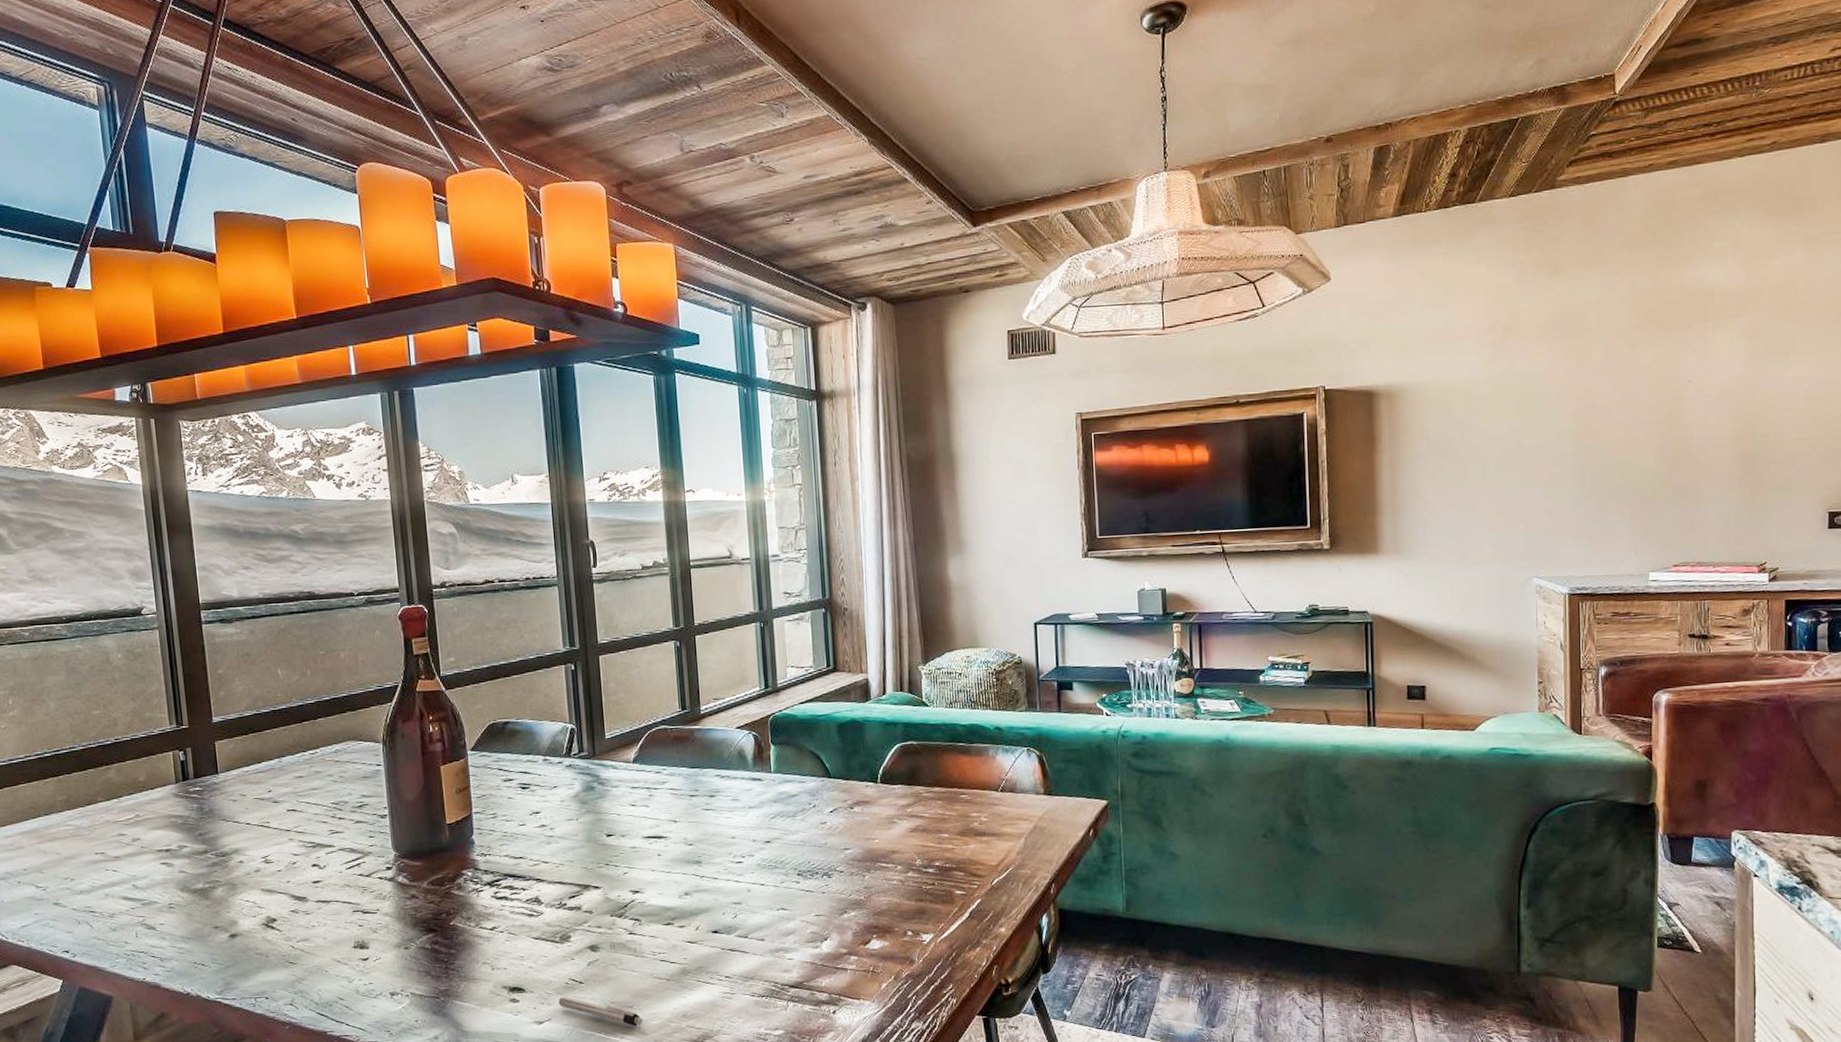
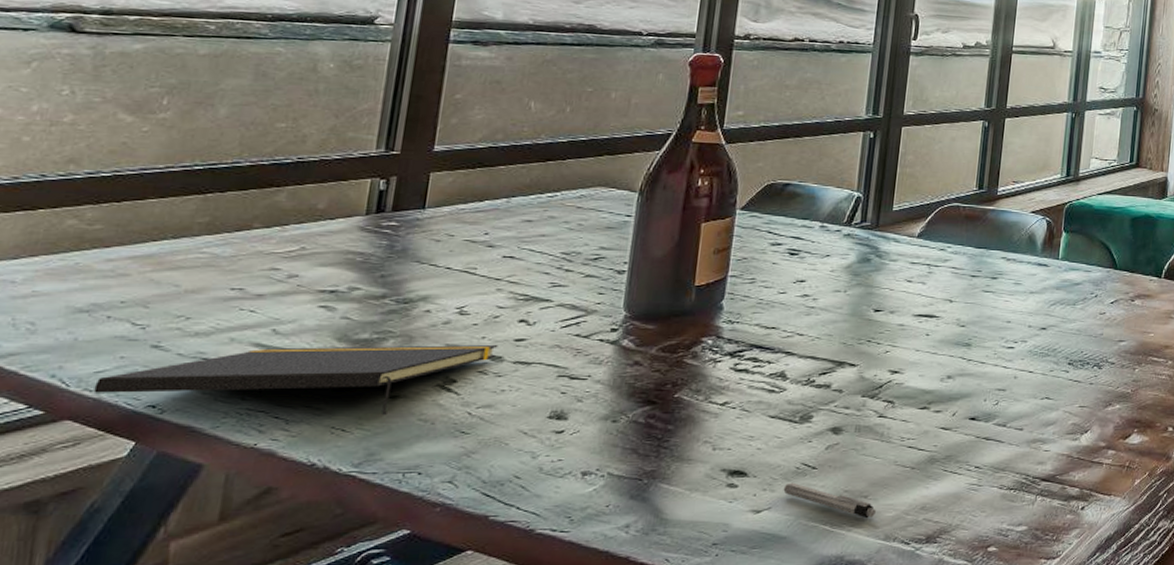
notepad: none [24,886,301,952] -> present [93,344,498,416]

